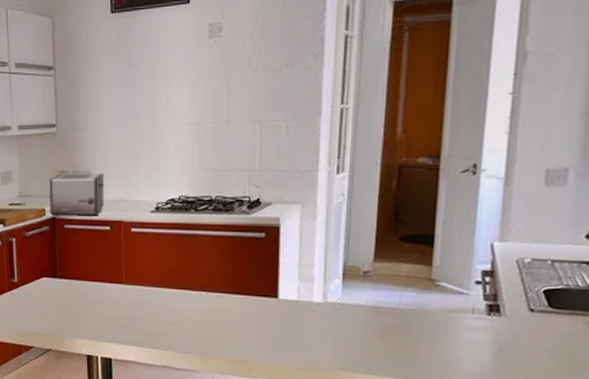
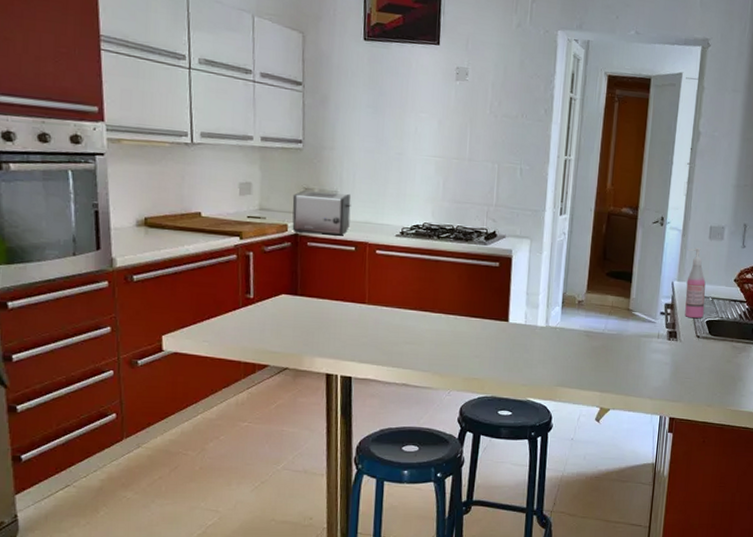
soap dispenser: none [511,198,542,288] -> present [685,247,706,319]

